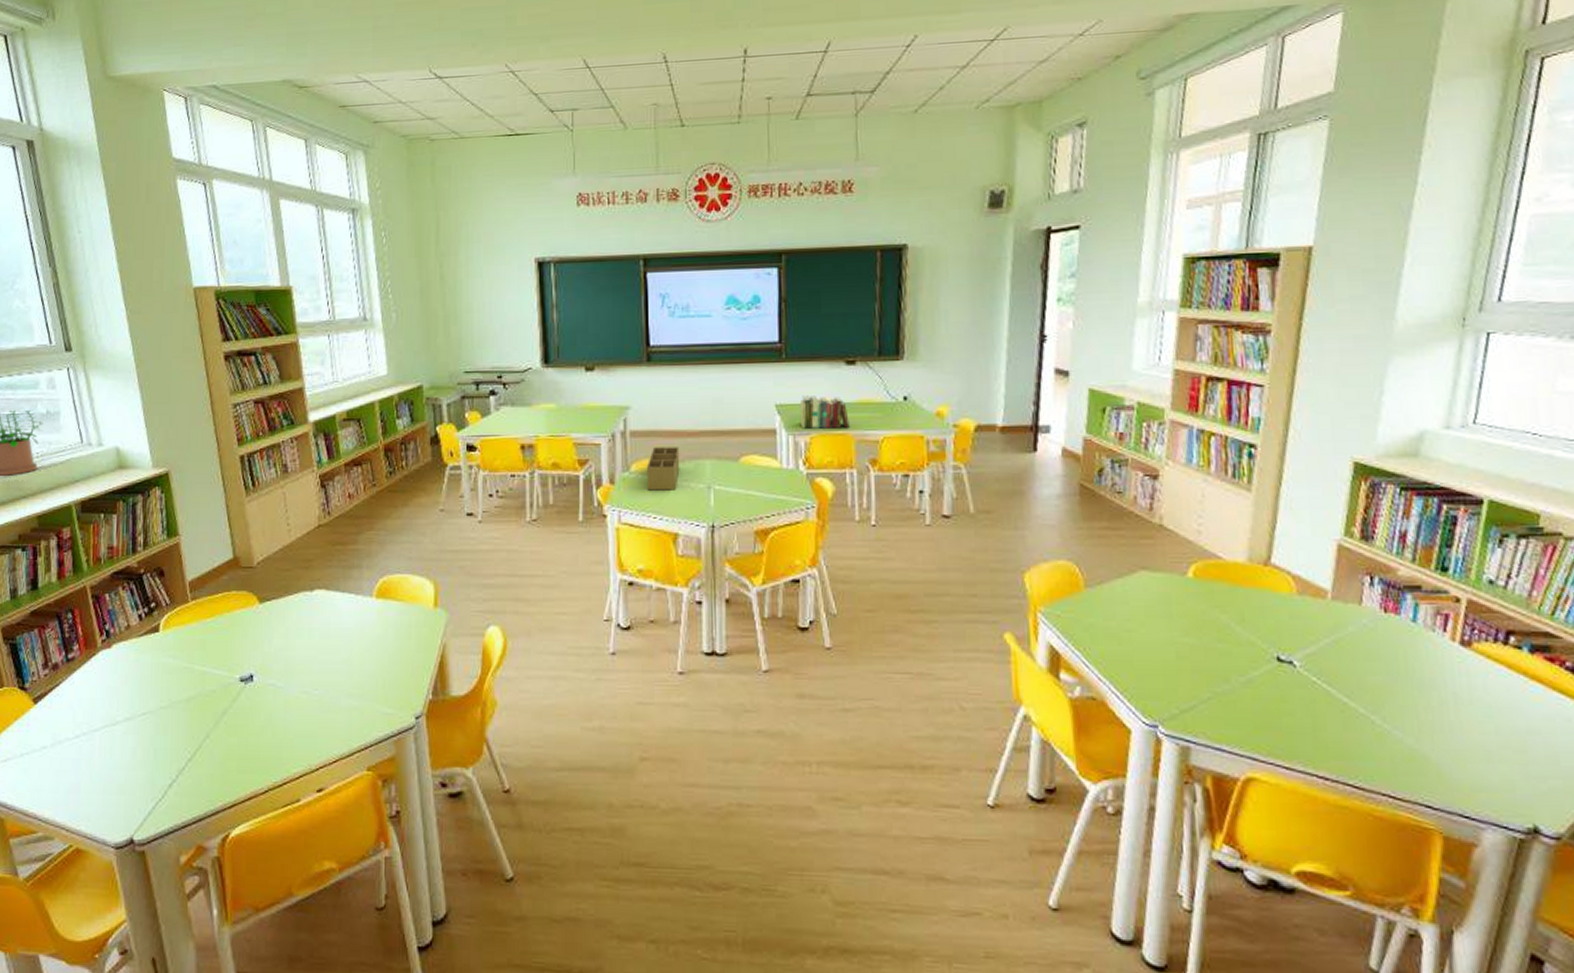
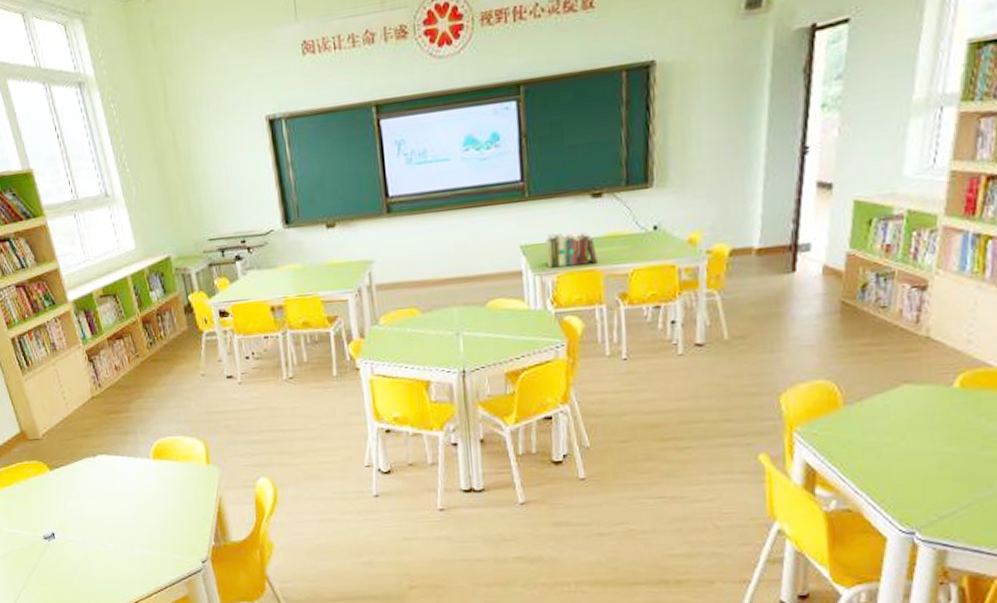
desk organizer: present [646,447,680,491] -> none [394,296,428,342]

